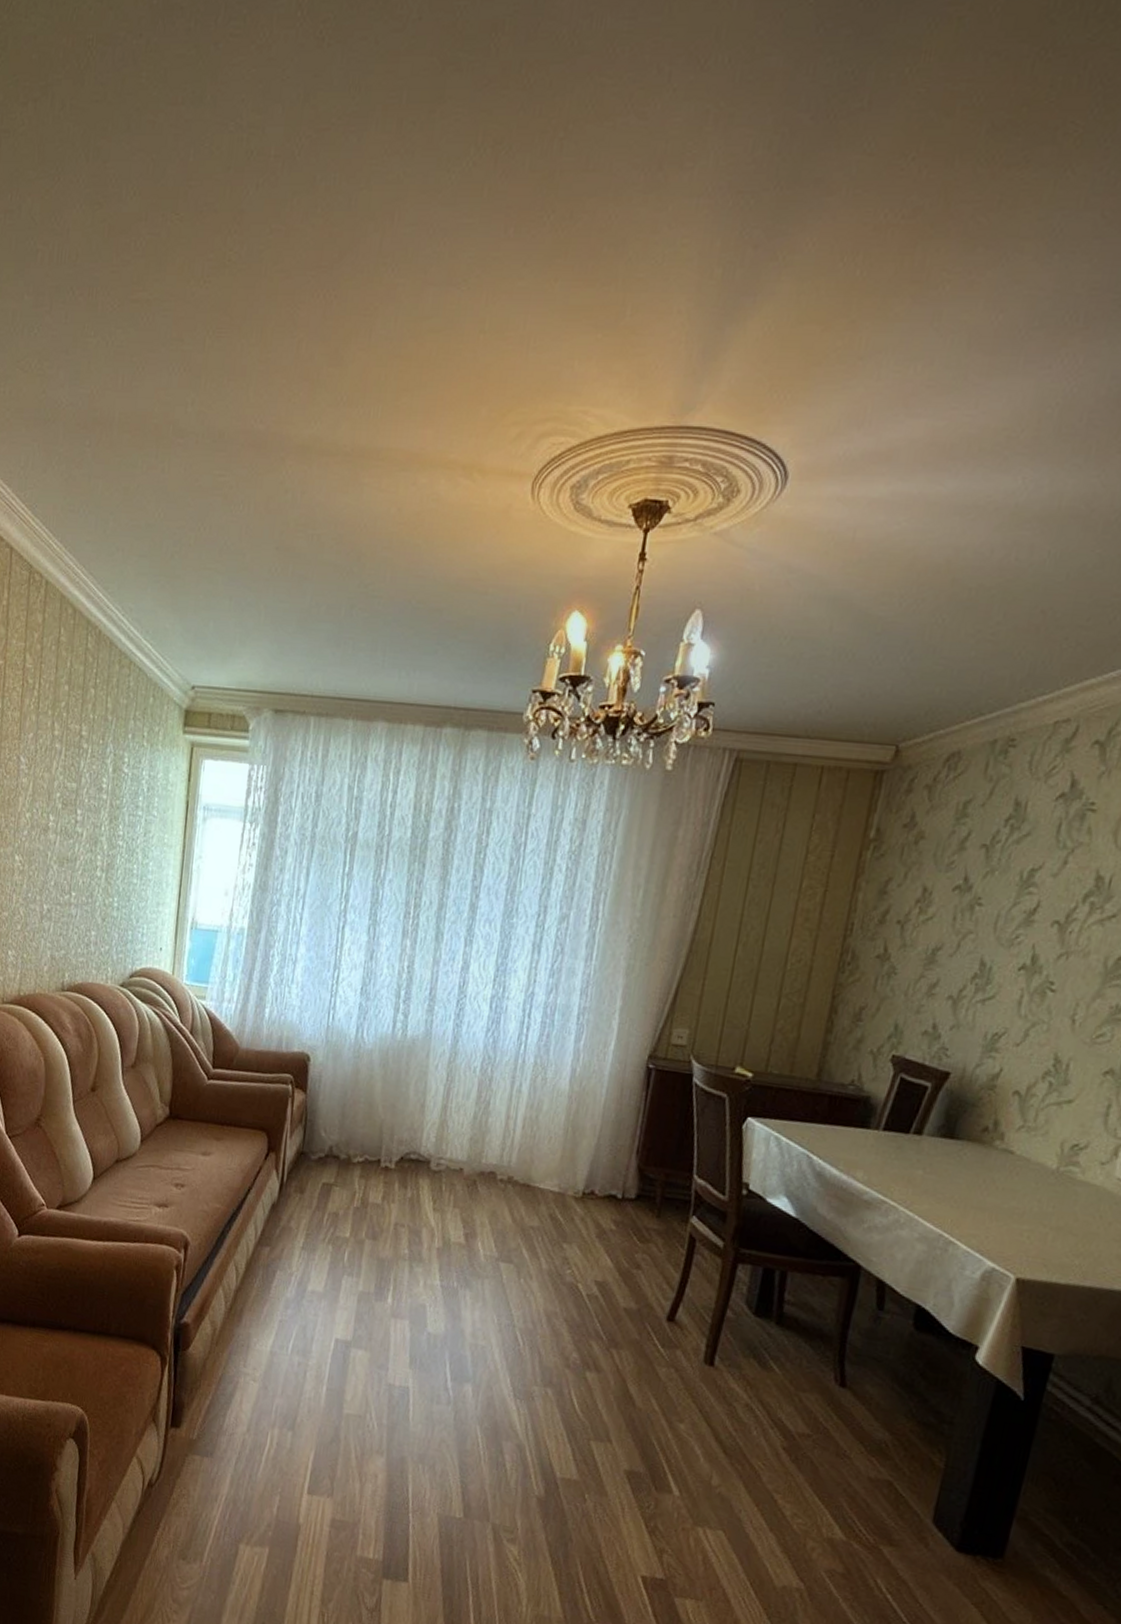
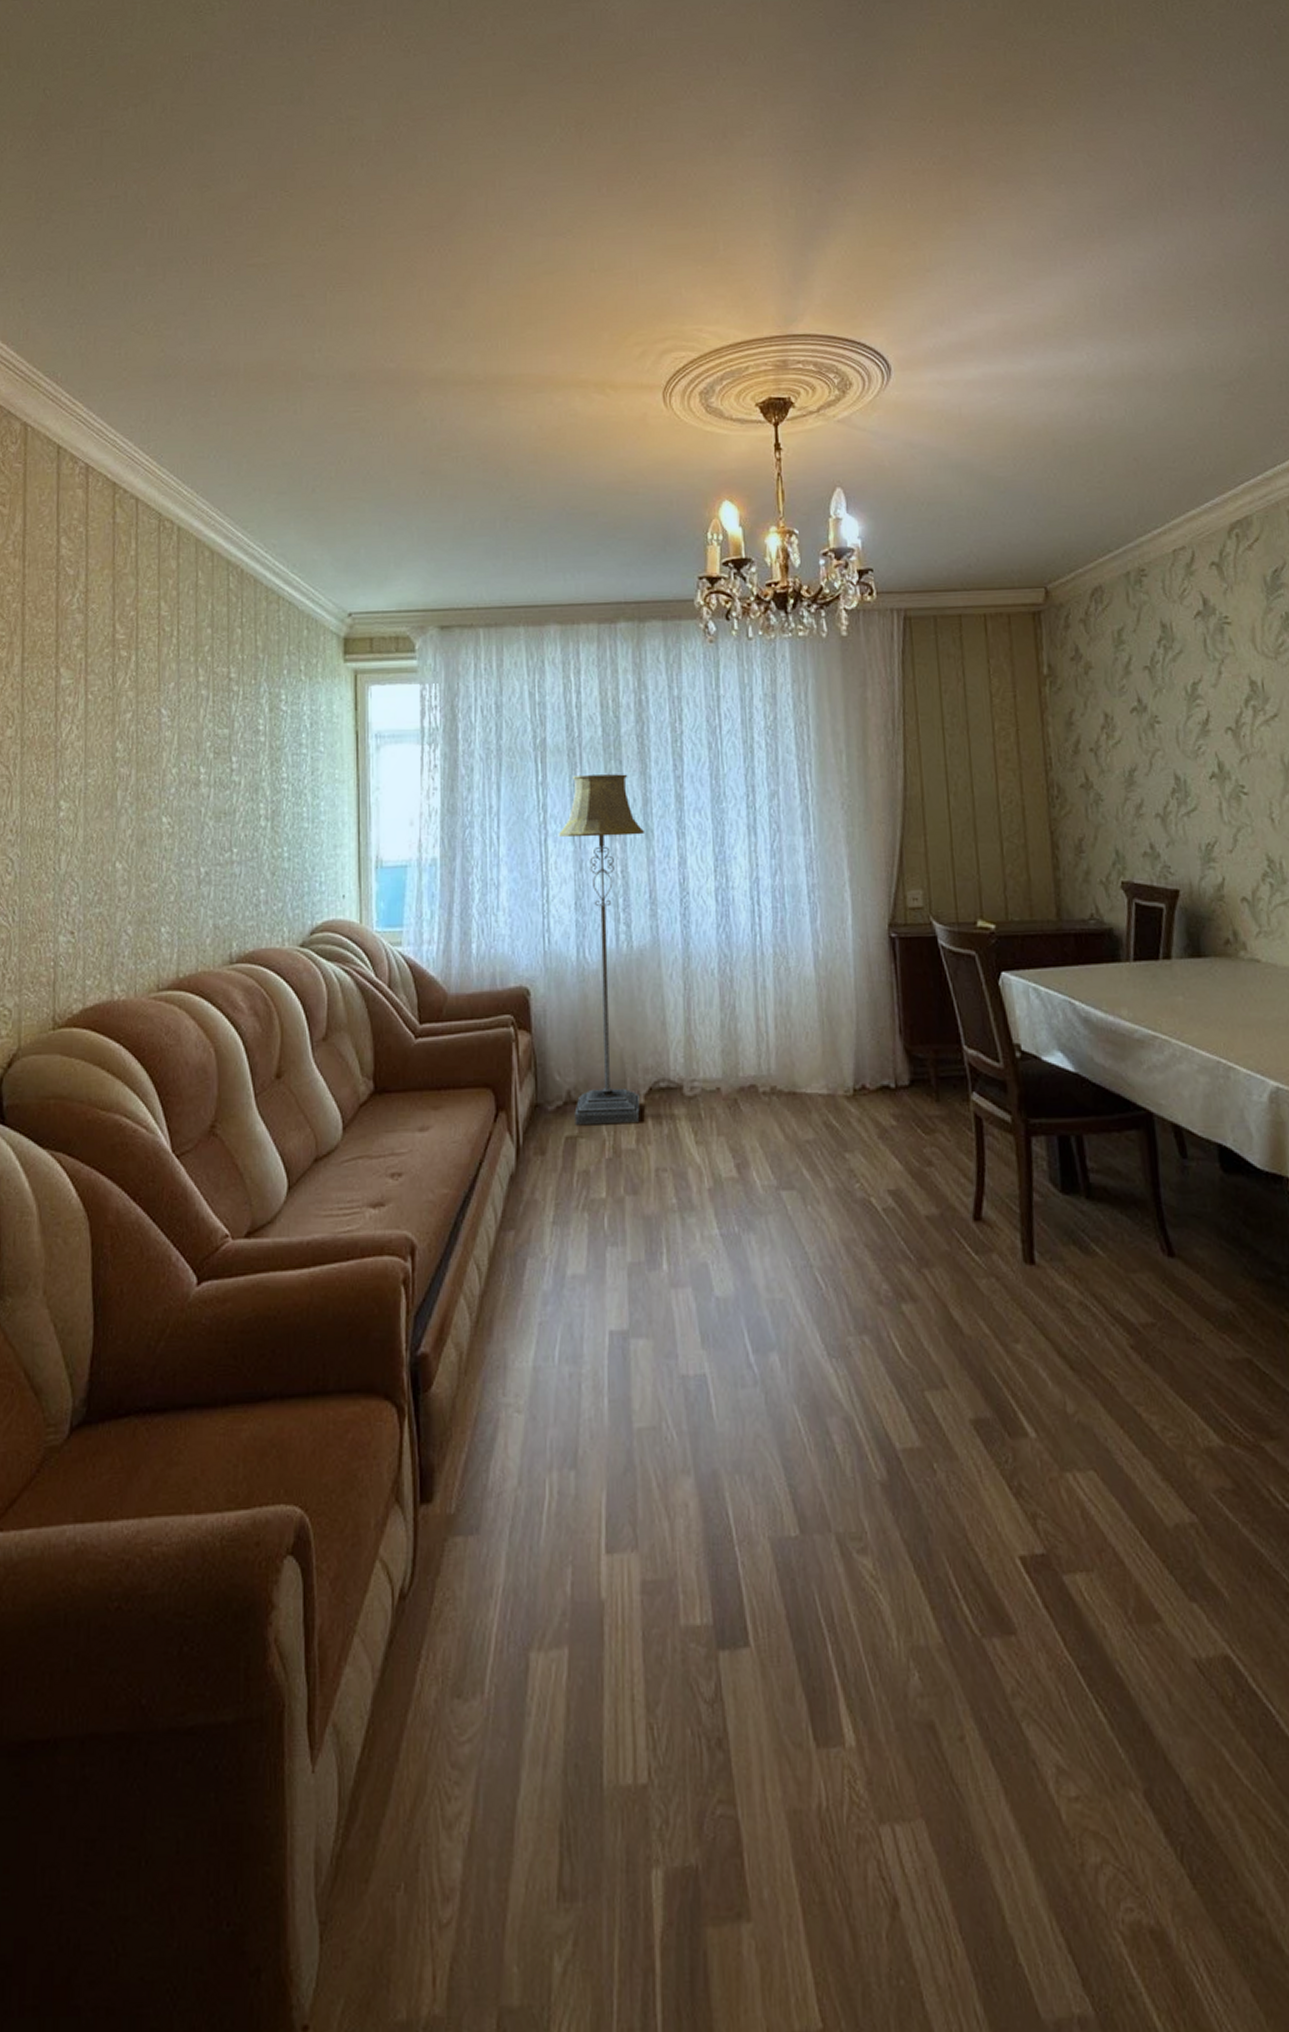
floor lamp: none [332,872,435,1184] -> present [558,774,644,1126]

